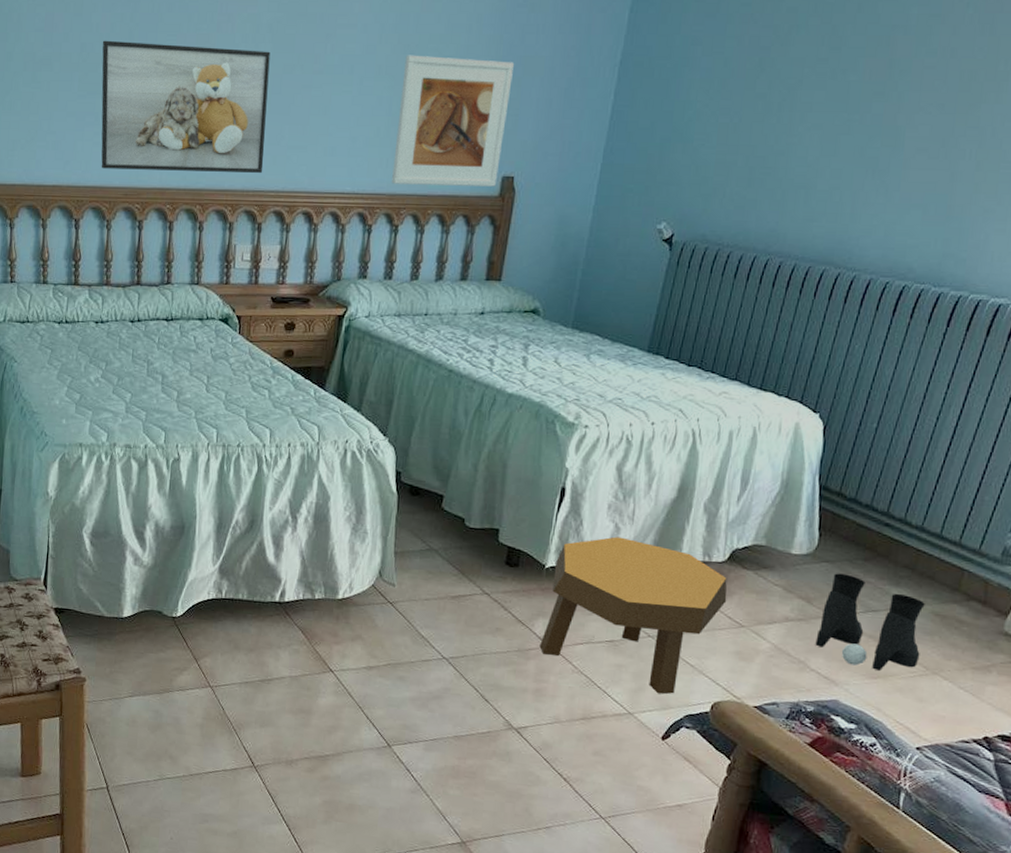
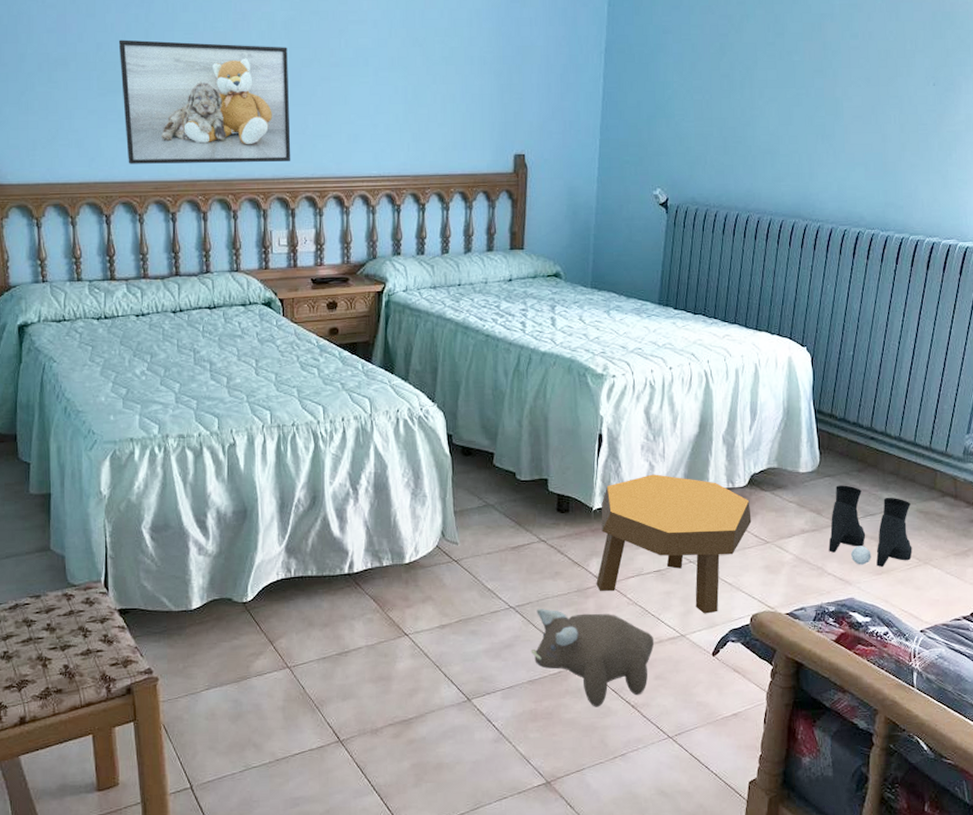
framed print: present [392,55,515,187] -> none [414,47,514,166]
plush toy: none [460,664,598,774] -> present [531,609,655,707]

